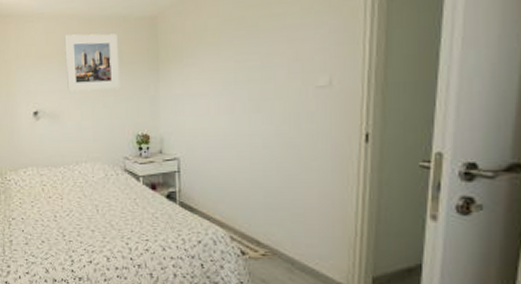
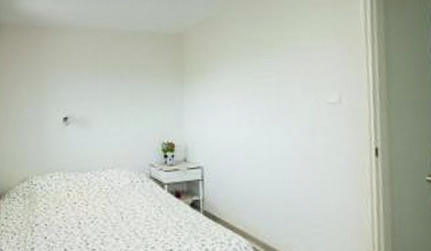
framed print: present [64,33,120,92] -> none [96,46,148,100]

